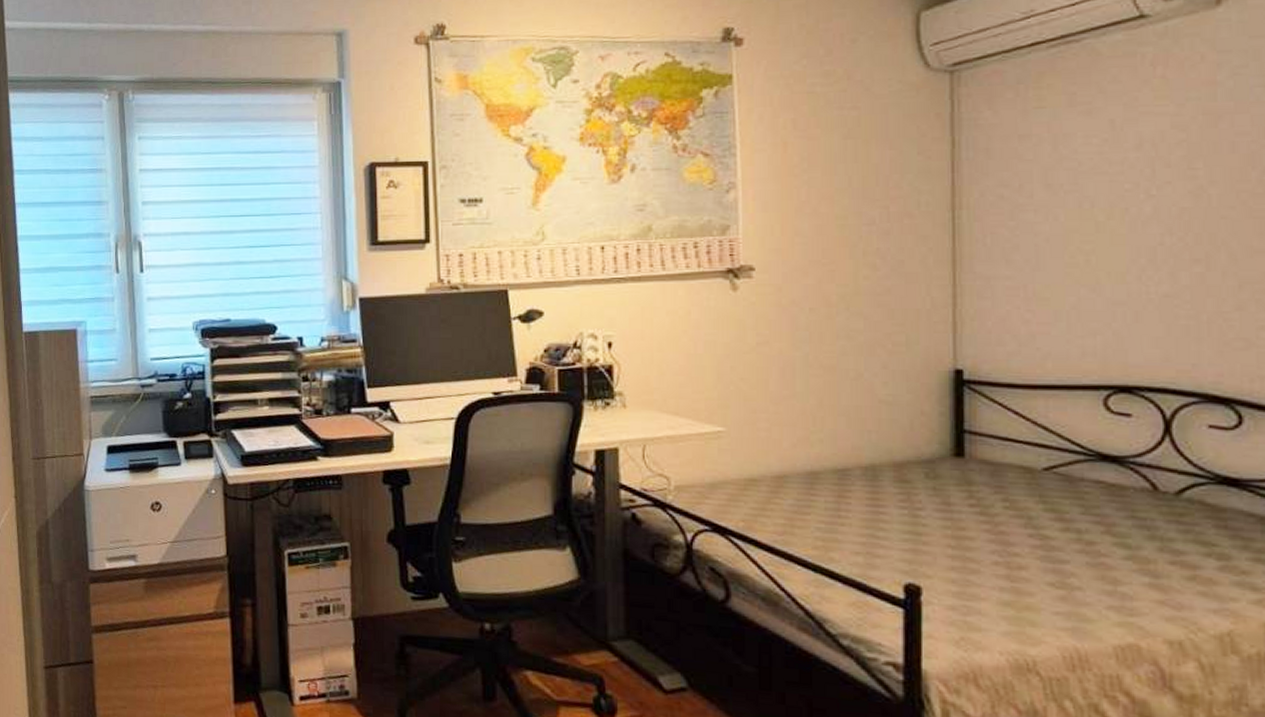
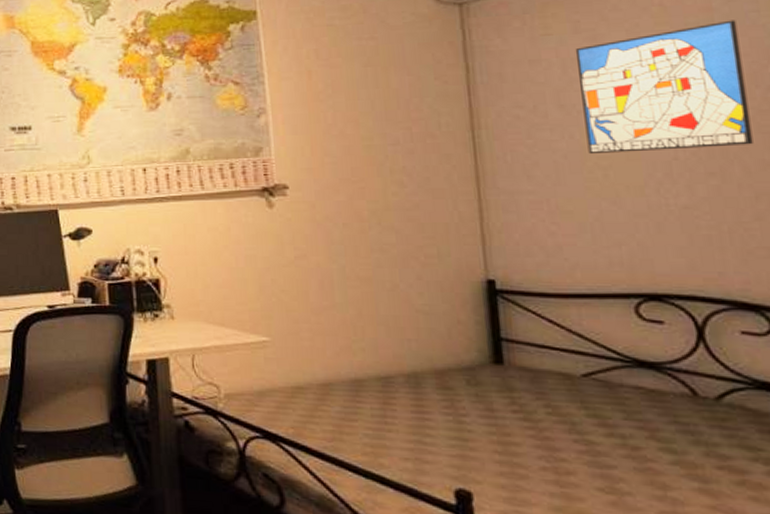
wall art: none [1068,95,1243,238] -> present [575,20,753,155]

